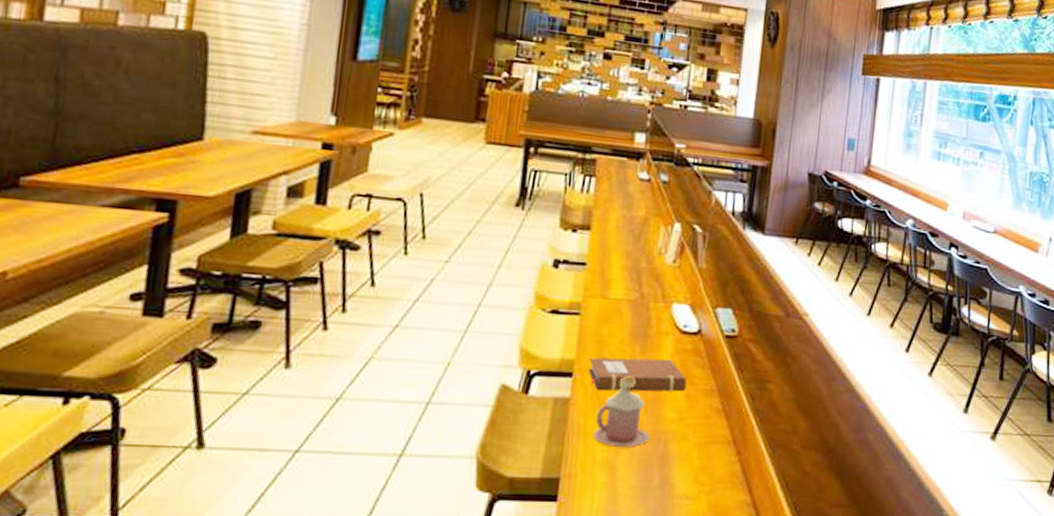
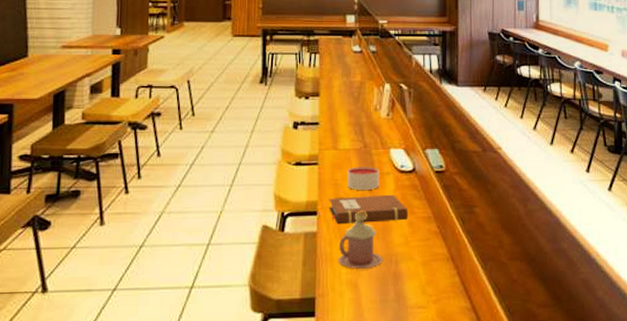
candle: none [614,322,657,352] -> present [347,167,379,190]

